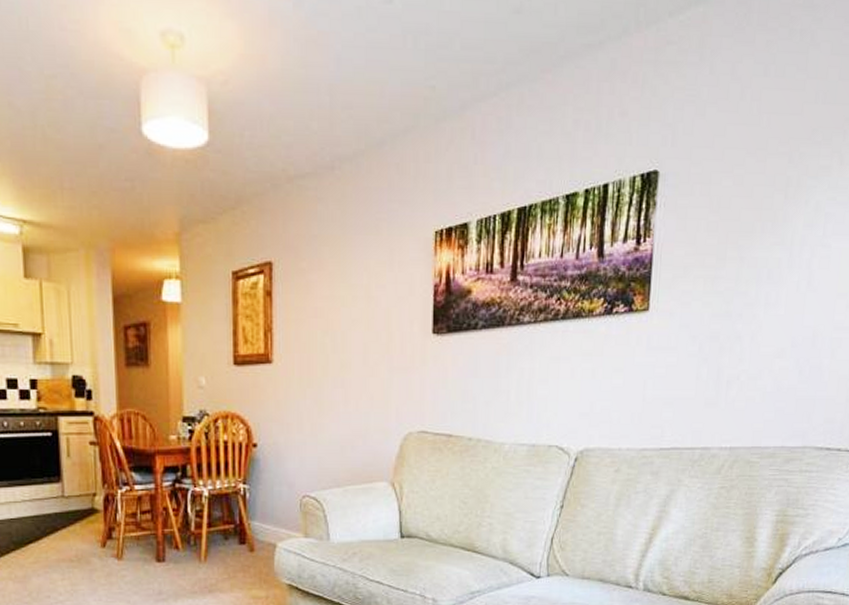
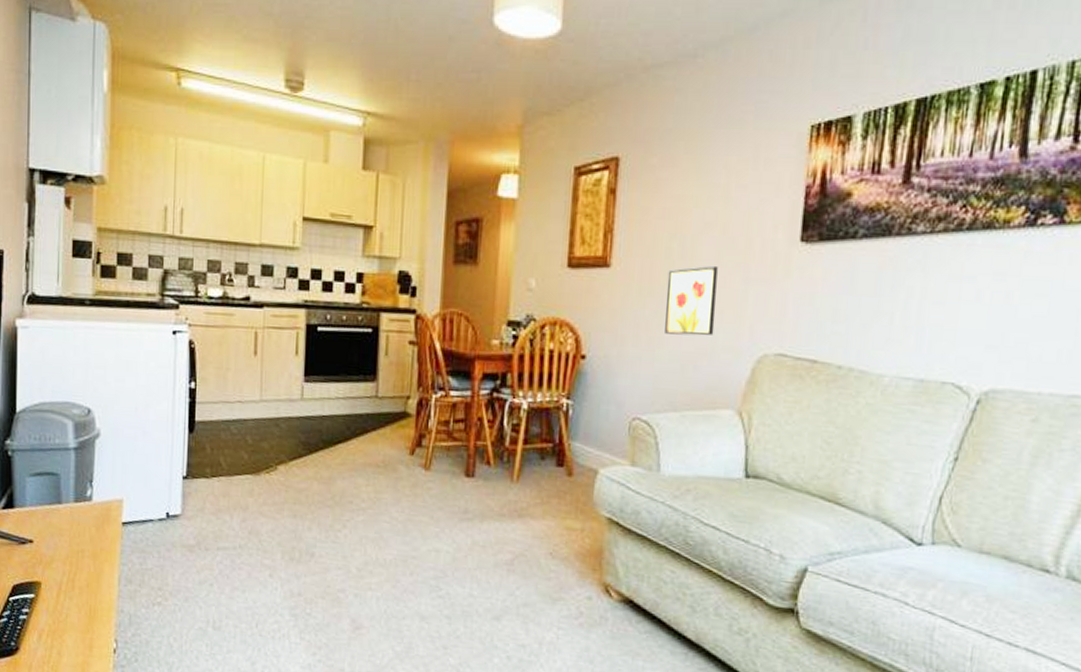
wall art: none [323,357,367,420] -> present [664,265,718,336]

